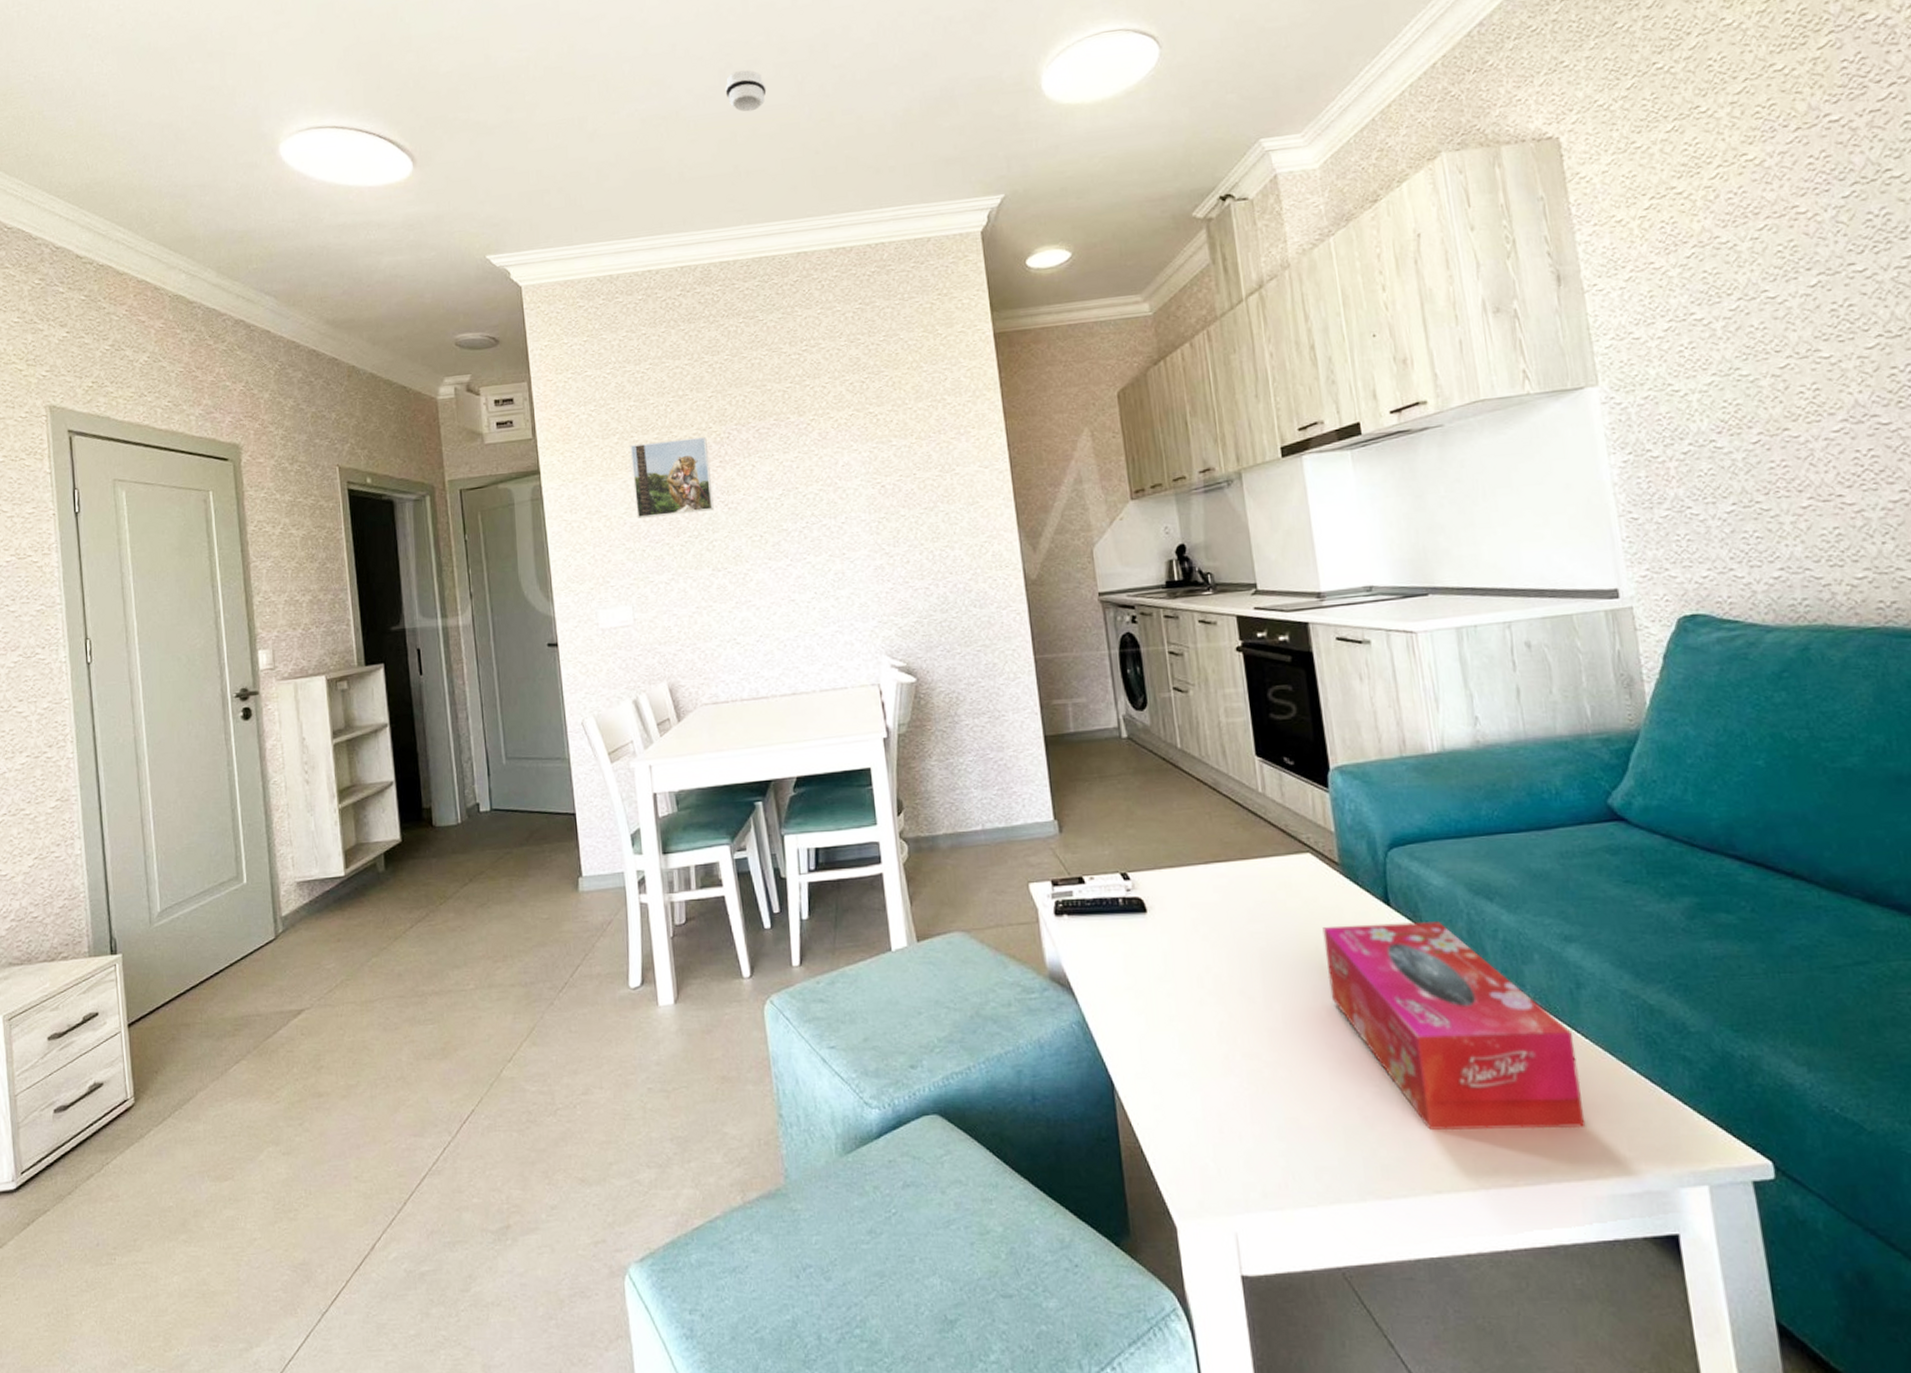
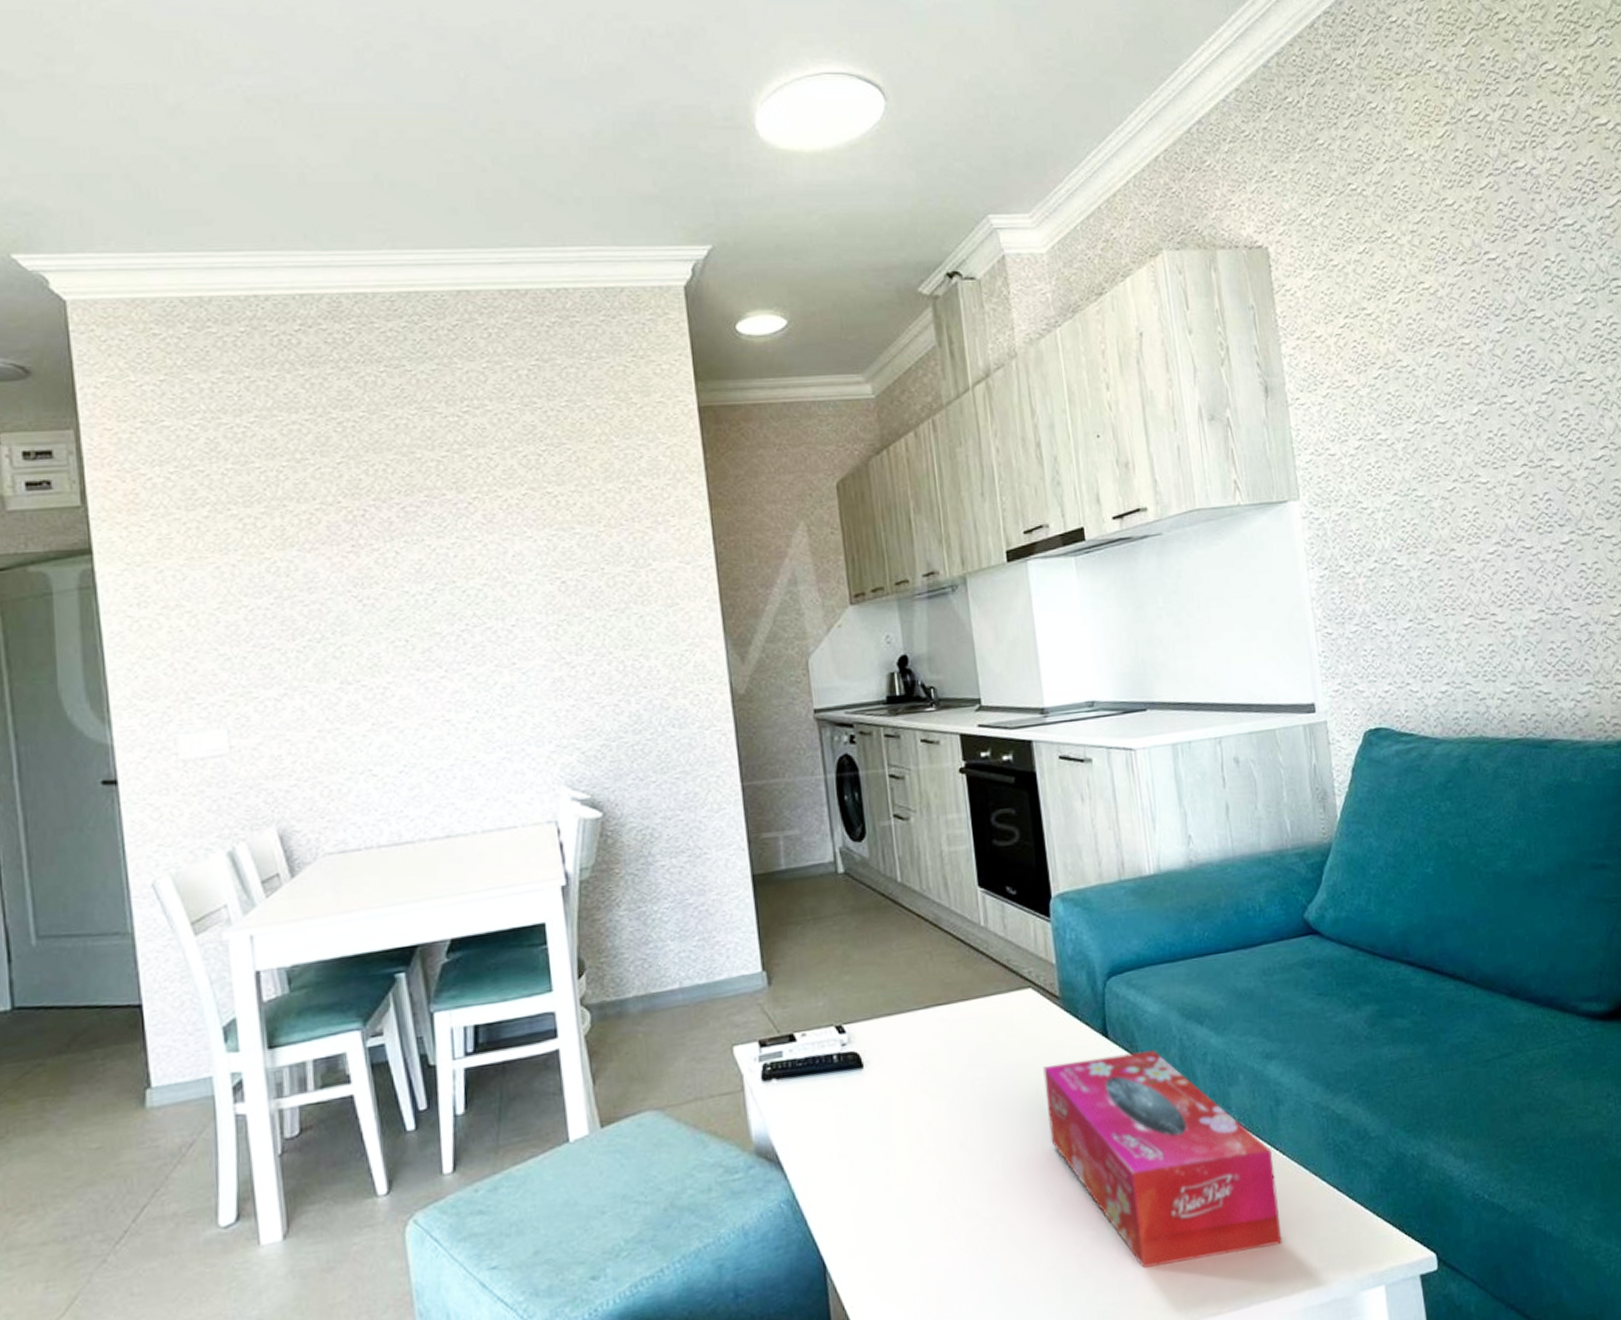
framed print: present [630,437,714,519] -> none [226,514,343,616]
smoke detector: present [725,70,767,112] -> none [363,55,419,108]

